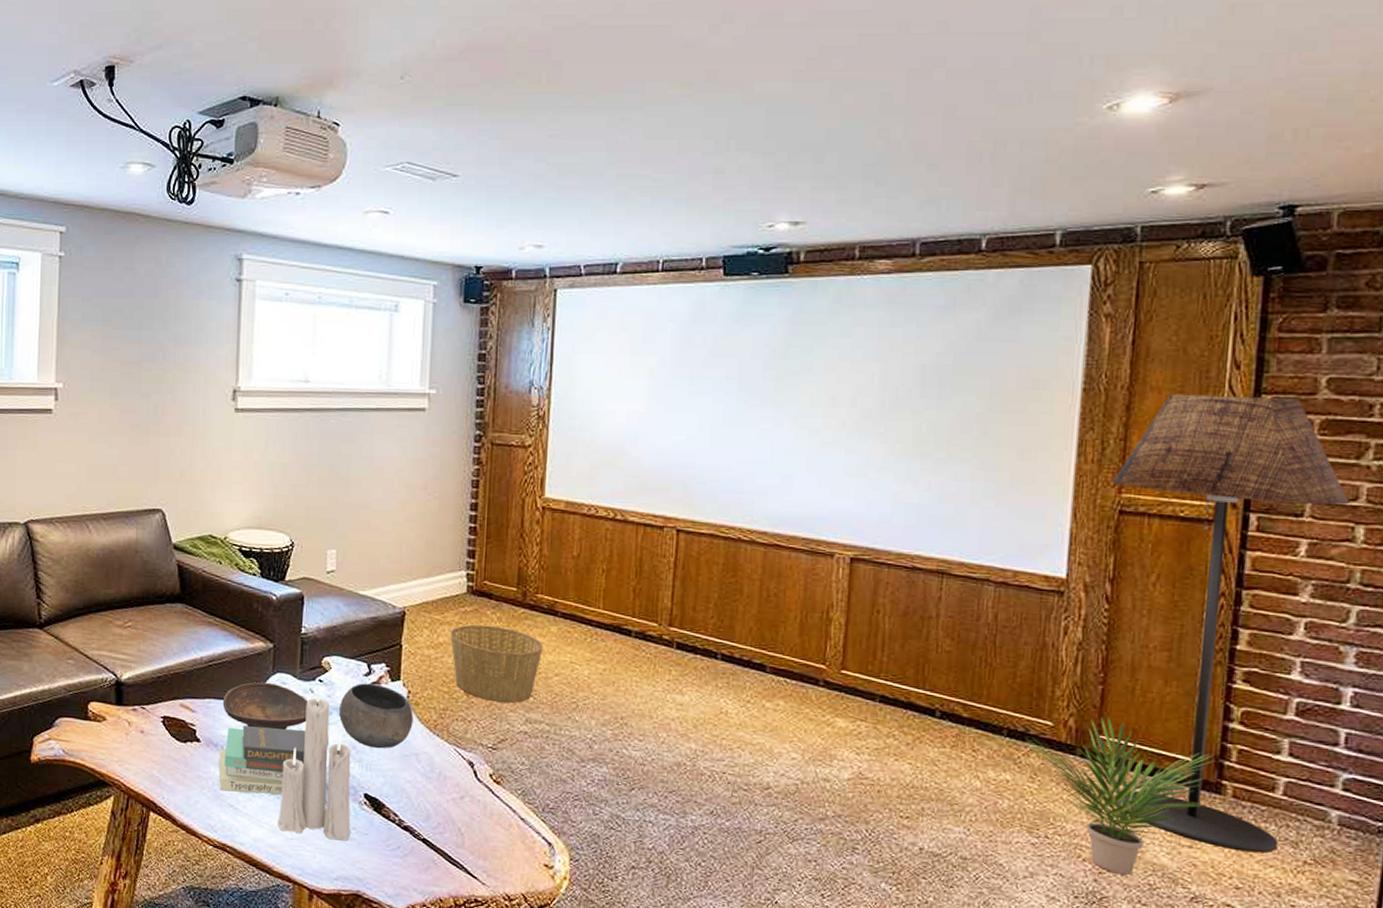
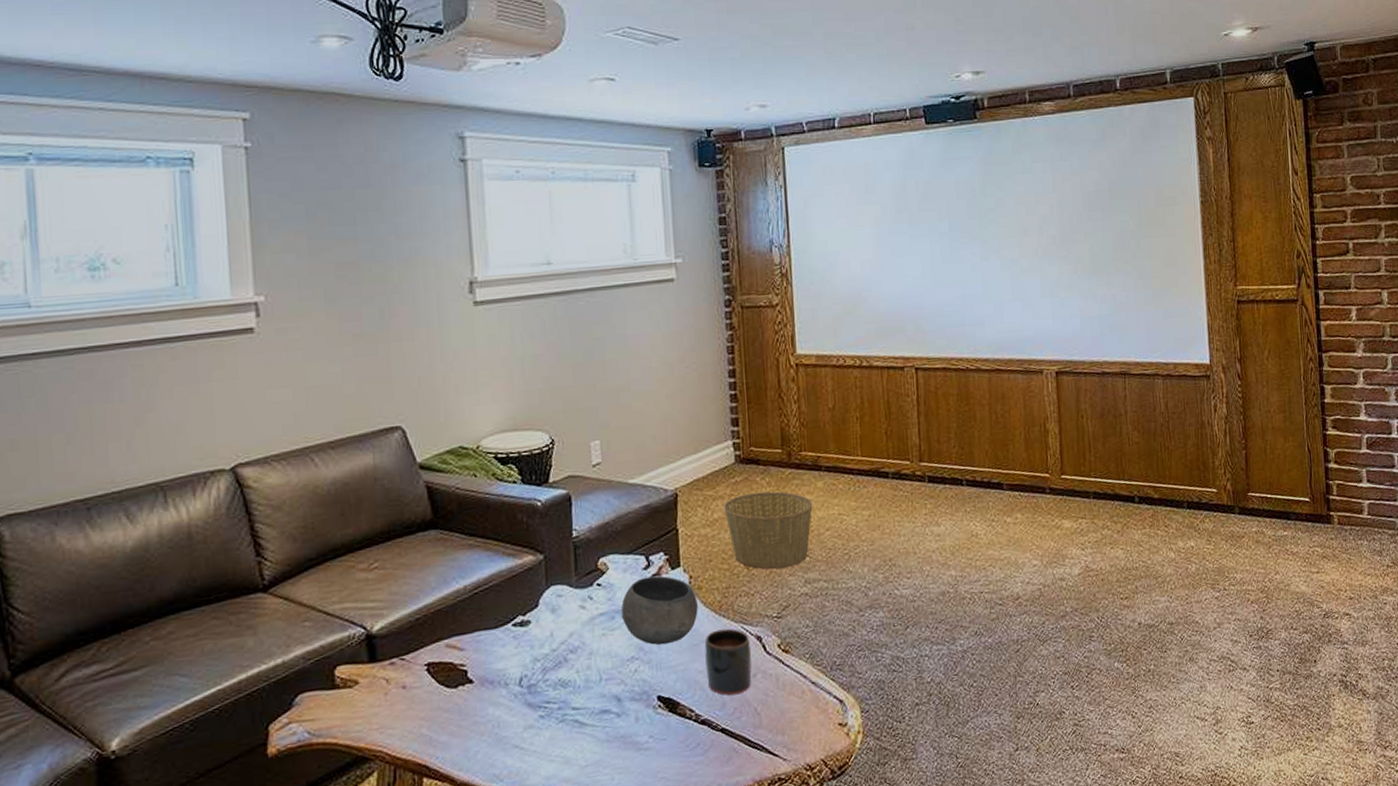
books: present [219,726,306,795] -> none [496,643,592,732]
decorative bowl: present [222,682,308,730] -> none [494,598,589,654]
candle: present [277,685,351,841] -> none [567,589,648,760]
mug: none [414,746,462,811] -> present [705,628,752,696]
potted plant: present [1025,716,1215,875] -> none [1200,475,1323,608]
floor lamp: present [1112,393,1350,853] -> none [1230,194,1376,568]

